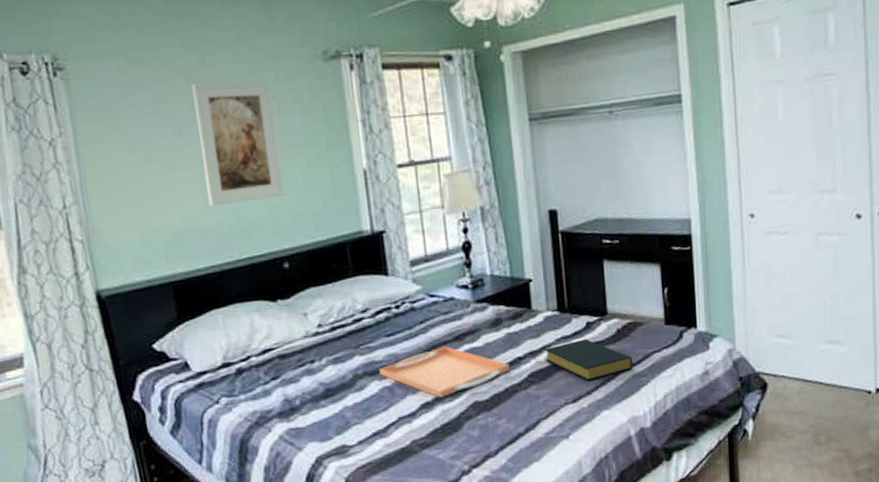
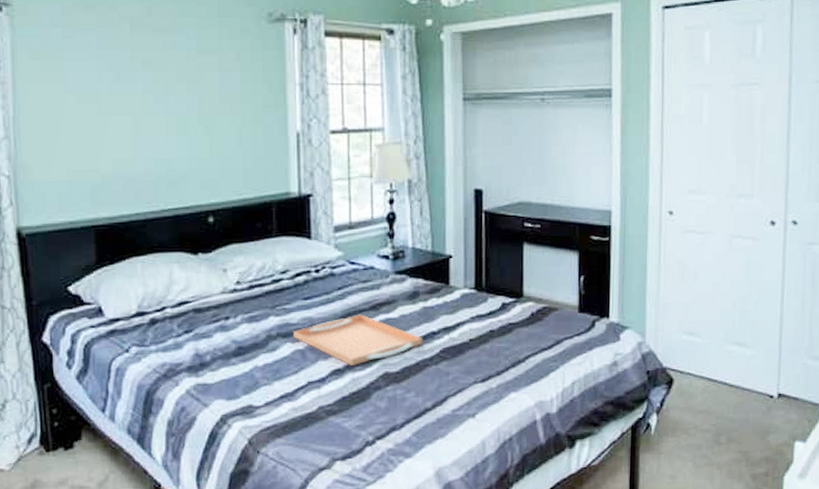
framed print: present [191,81,285,207] -> none [135,32,216,154]
hardback book: present [544,339,633,382] -> none [458,319,544,362]

